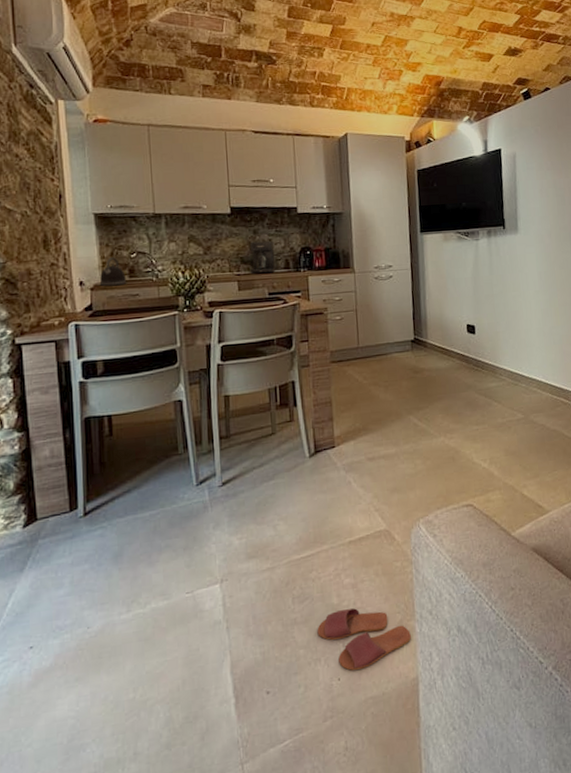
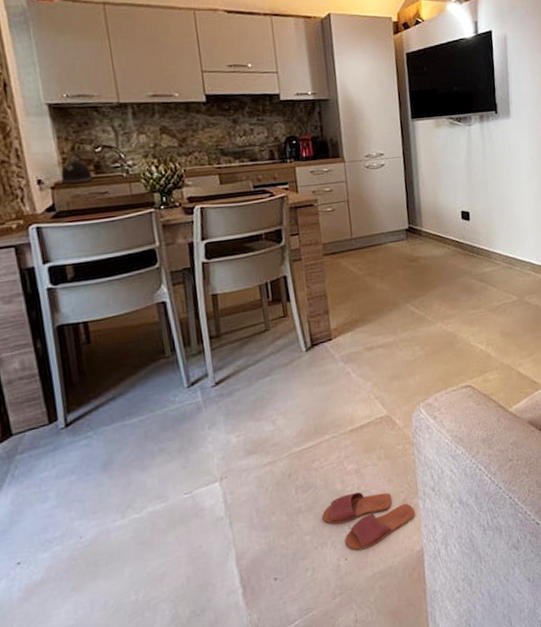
coffee maker: present [249,240,276,274] -> none [229,130,260,166]

